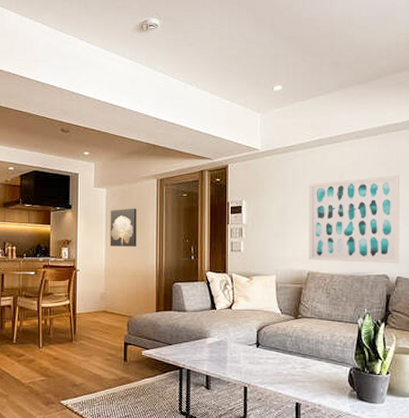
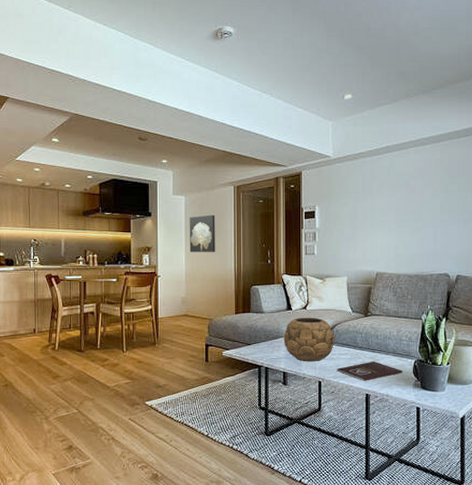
decorative bowl: none [207,317,263,366] -> present [284,317,335,362]
book: none [264,367,337,389] -> present [336,361,403,381]
wall art: present [309,175,400,263] -> none [377,180,460,263]

